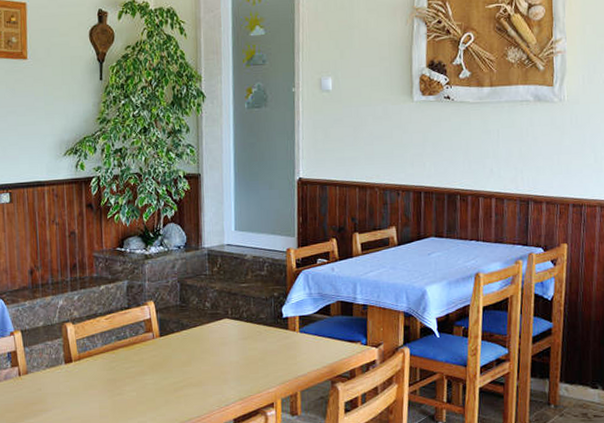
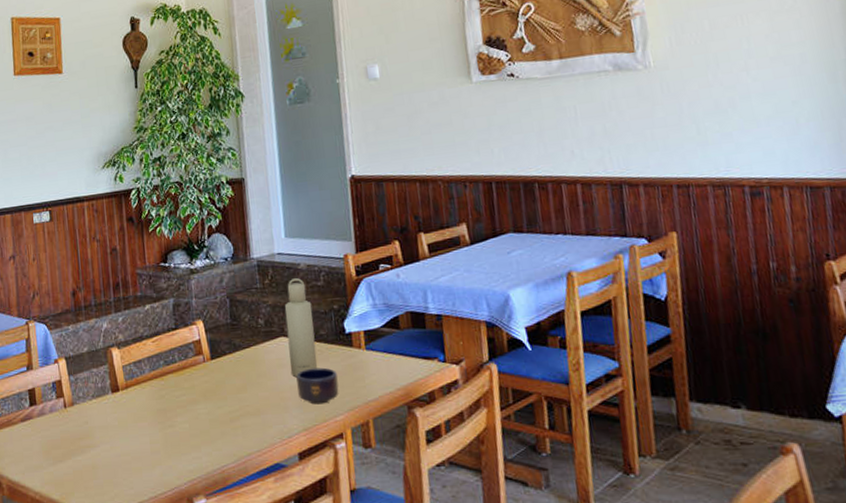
bottle: none [230,268,256,354] -> present [284,278,318,377]
mug: none [236,346,273,378] -> present [296,367,339,405]

